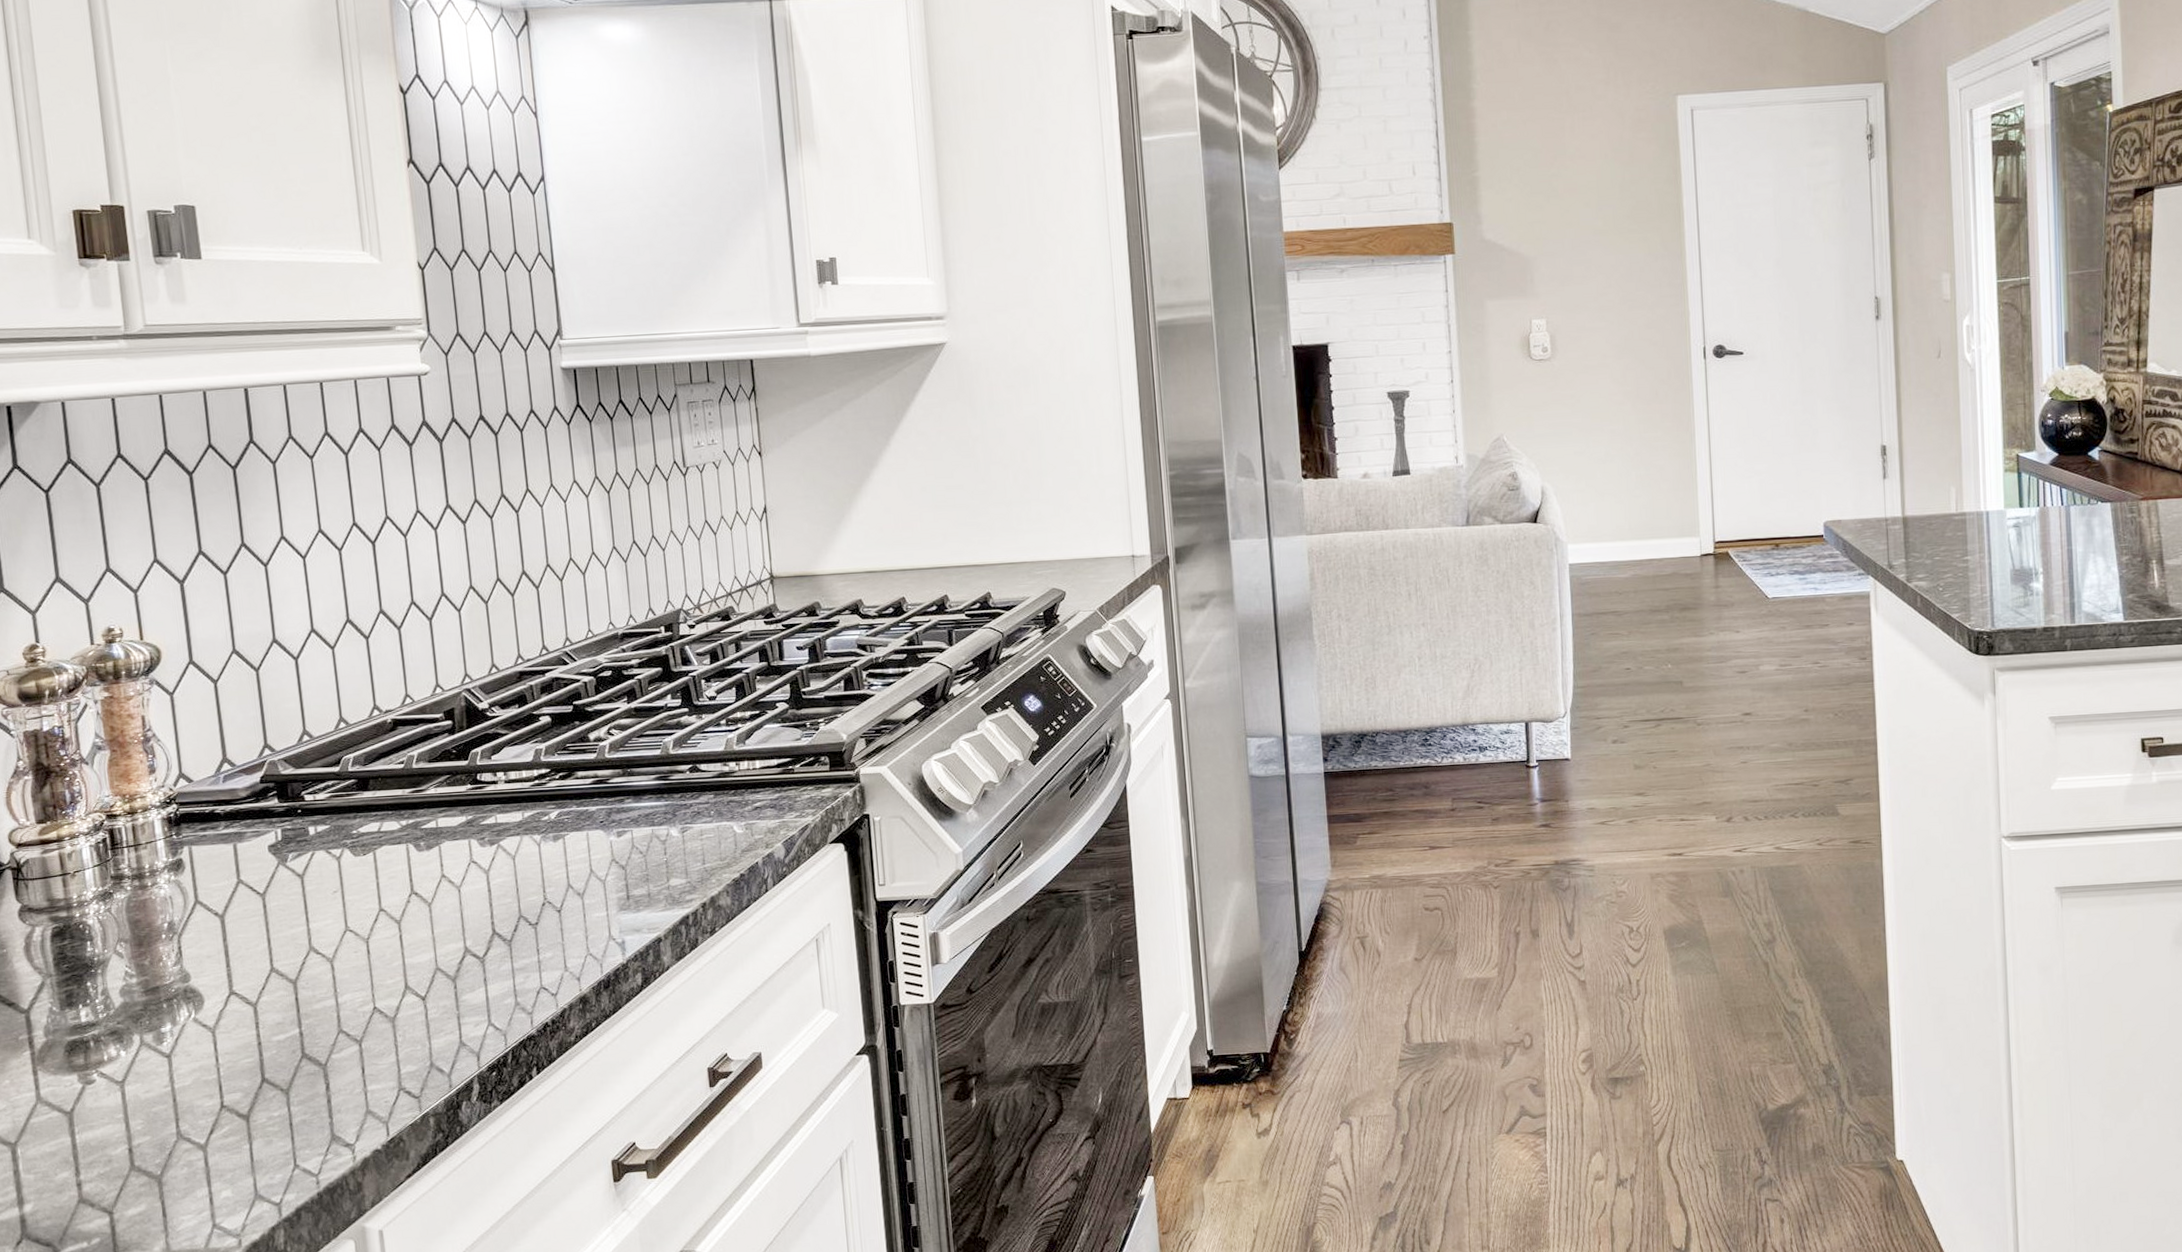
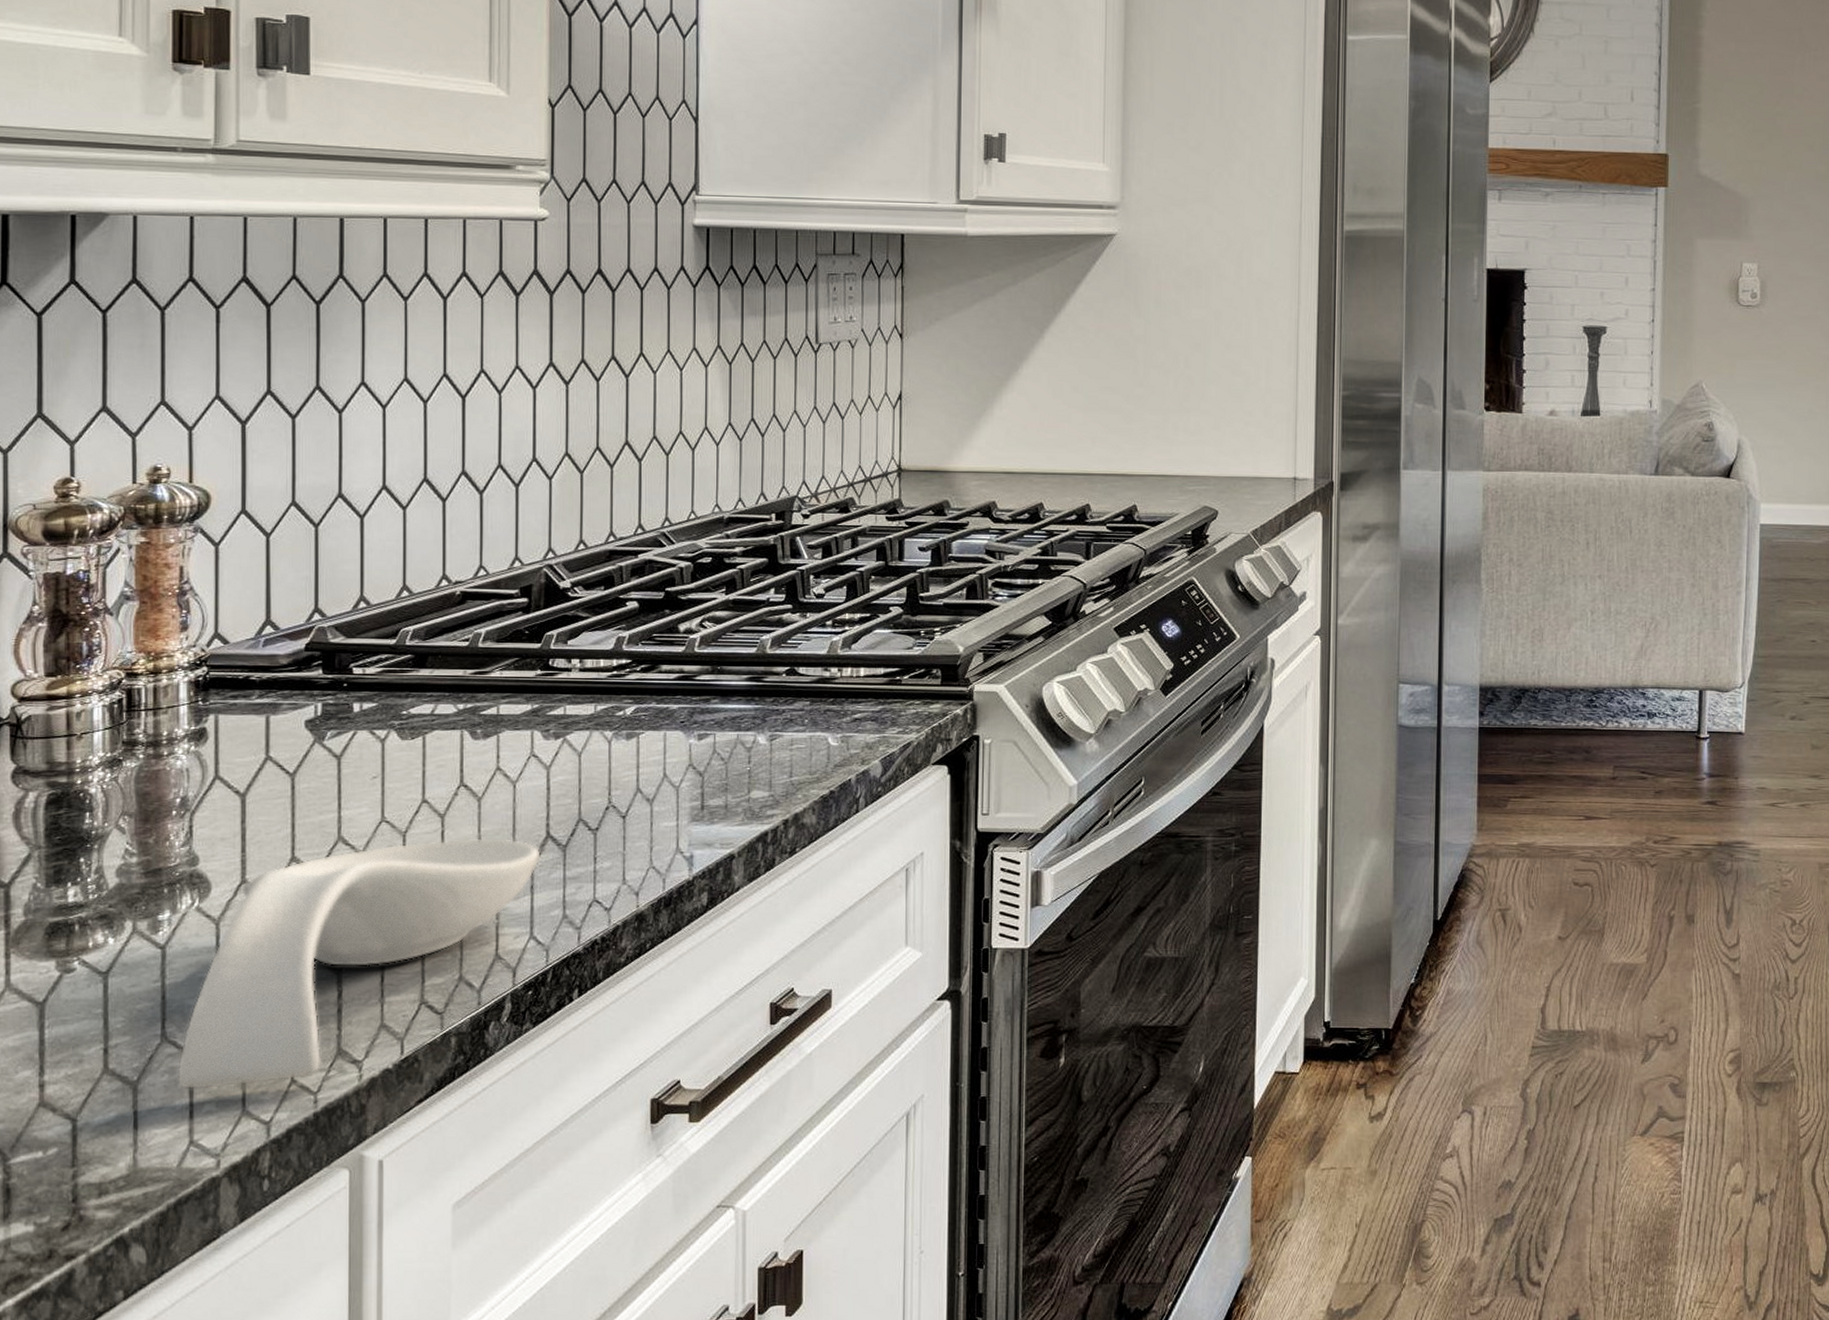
spoon rest: none [194,938,490,1180] -> present [176,838,541,1090]

